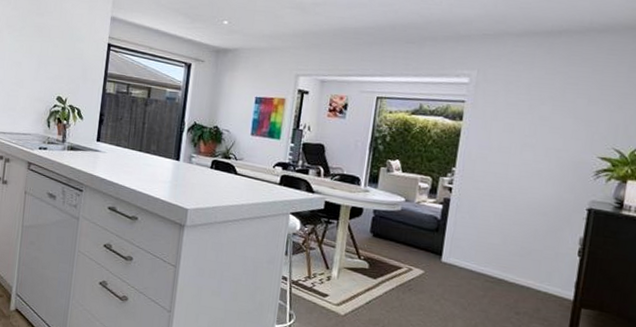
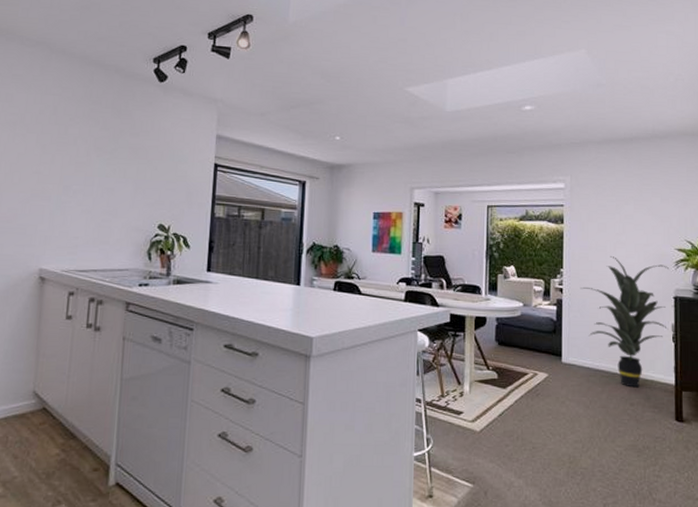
indoor plant: none [472,159,586,298] -> present [580,256,669,388]

